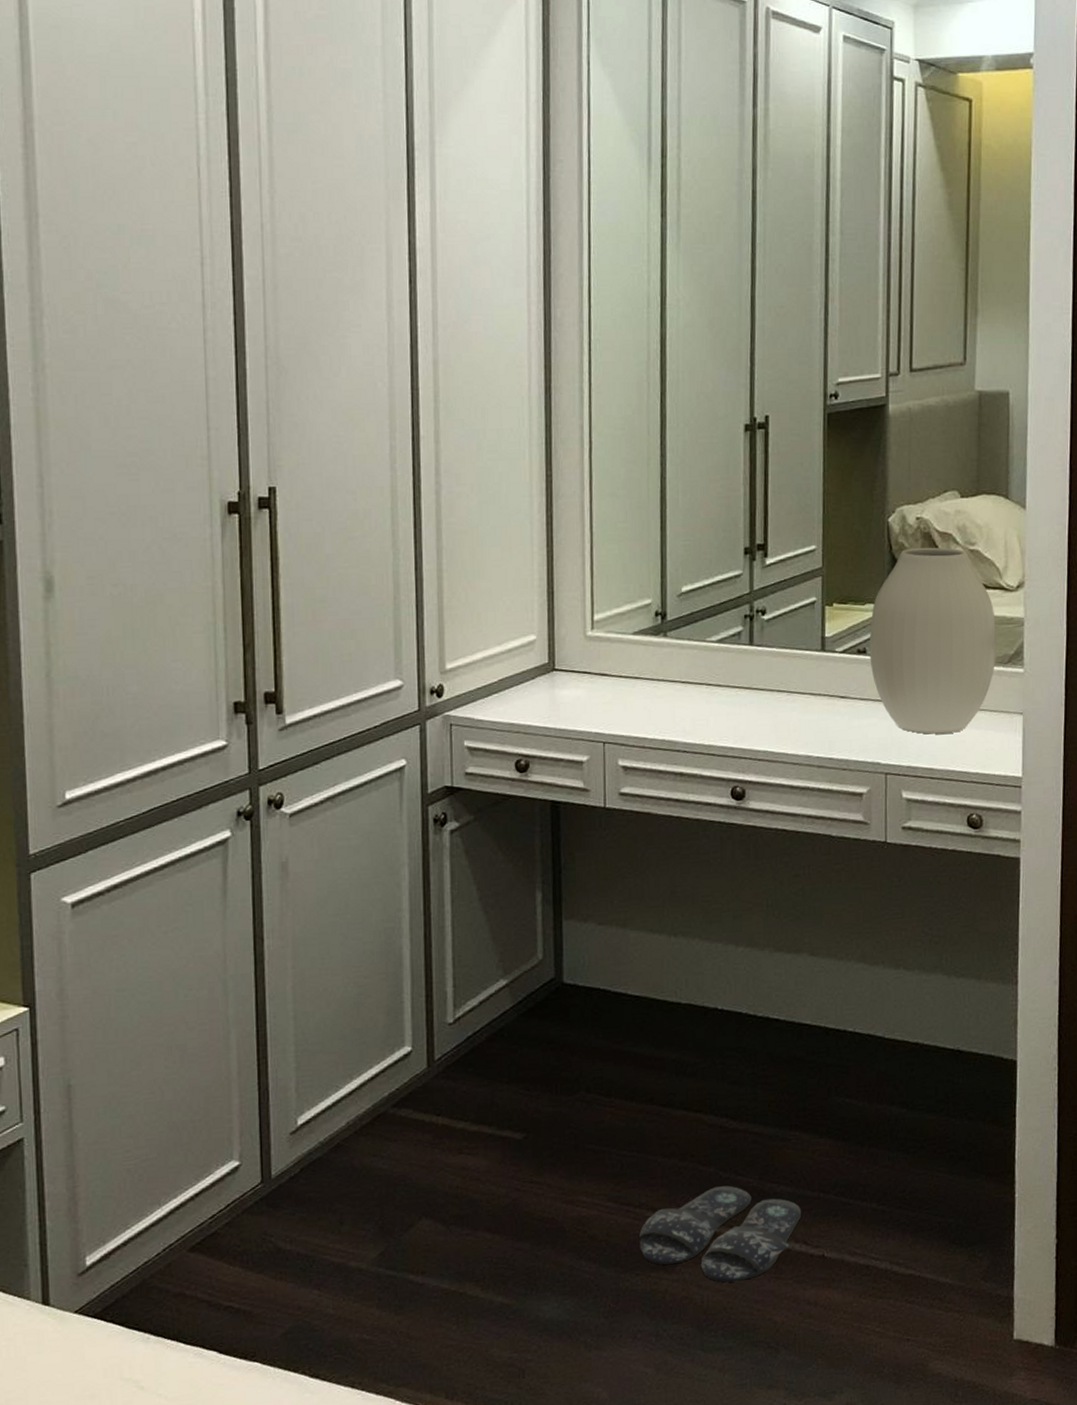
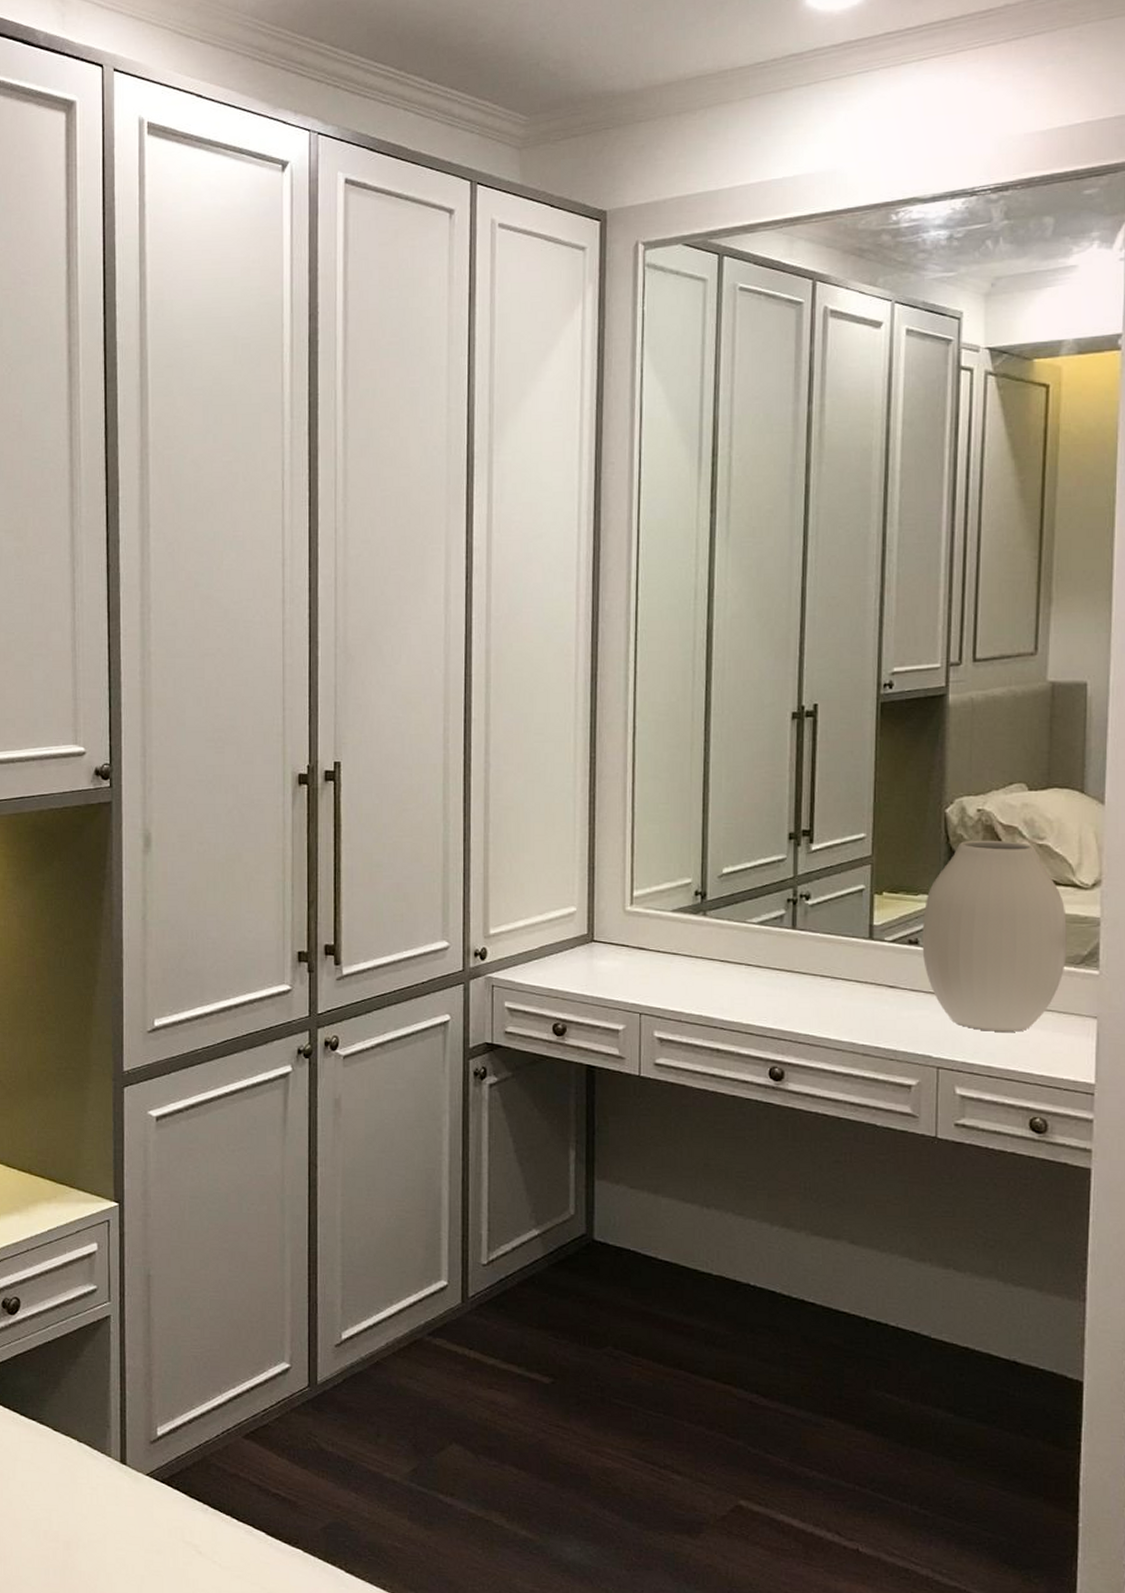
slippers: present [639,1185,802,1283] -> none [664,1461,835,1560]

